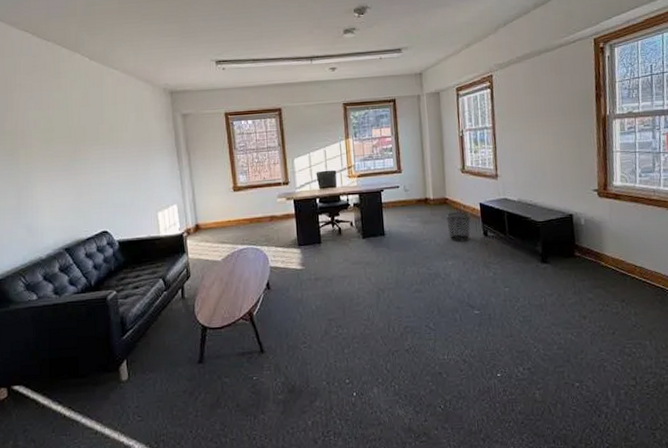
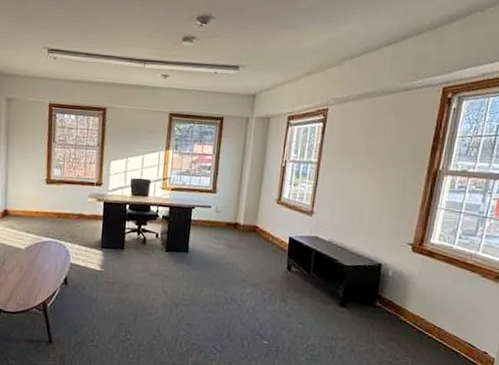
waste bin: present [446,211,471,242] -> none [252,241,278,272]

